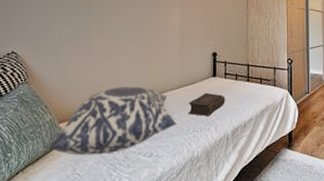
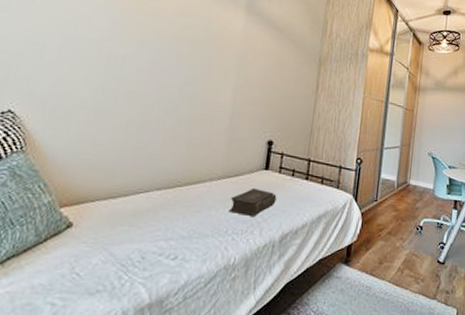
cushion: present [47,86,177,156] -> none [40,169,213,252]

